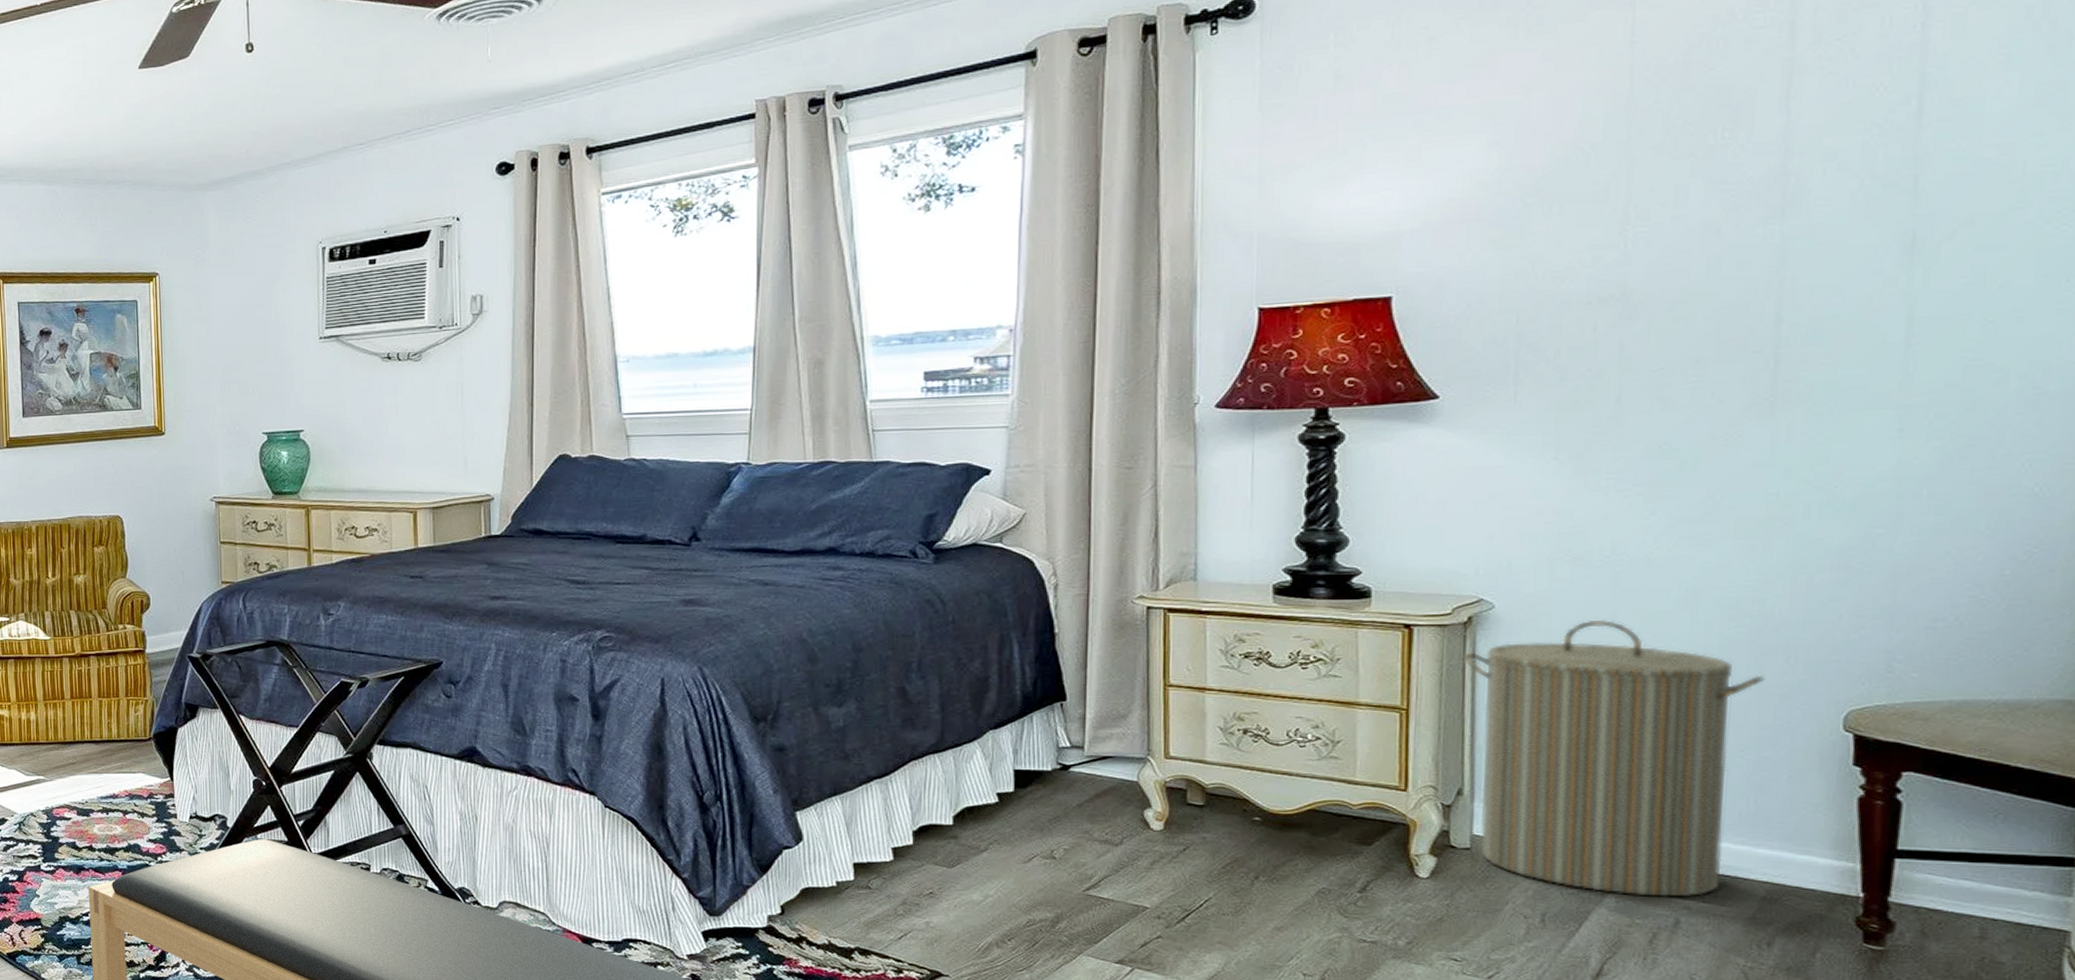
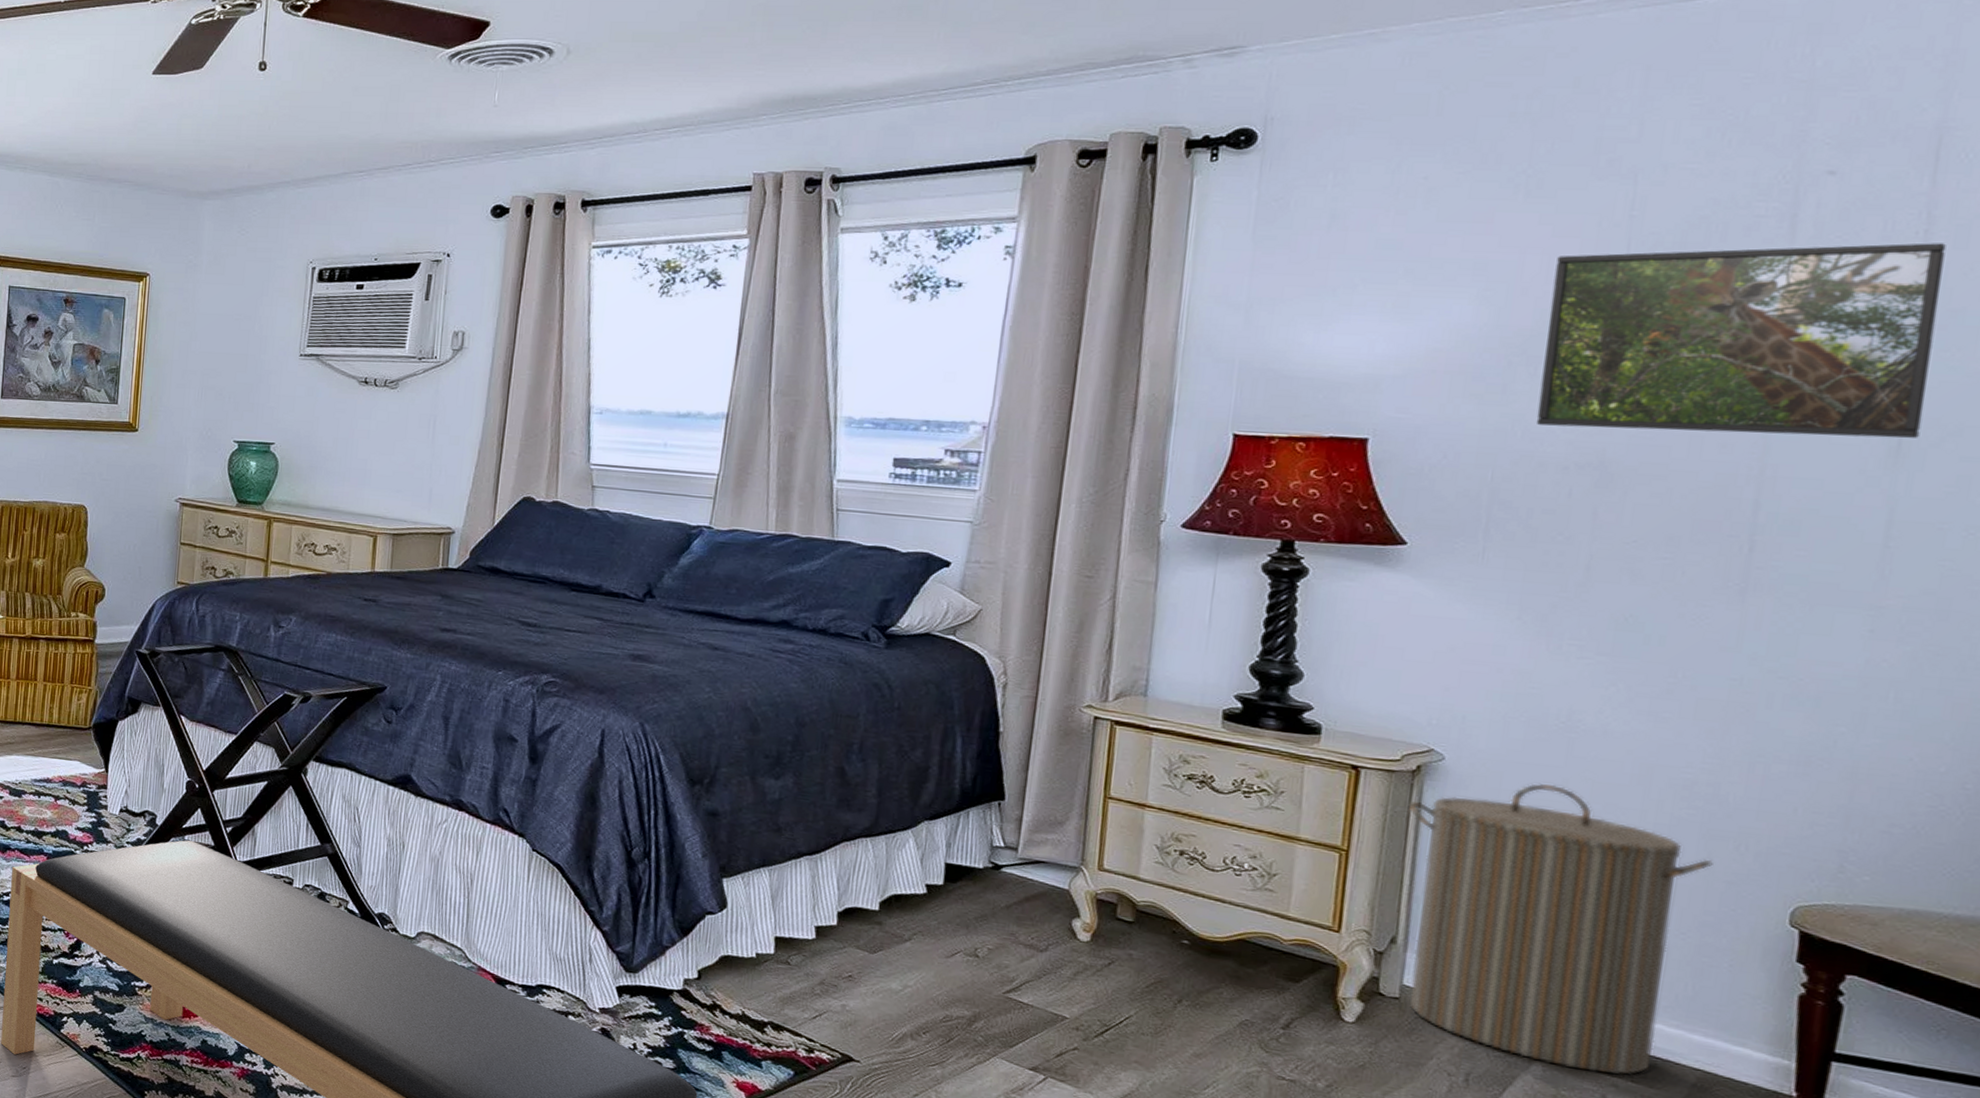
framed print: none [1555,34,1944,263] -> present [1536,243,1946,439]

